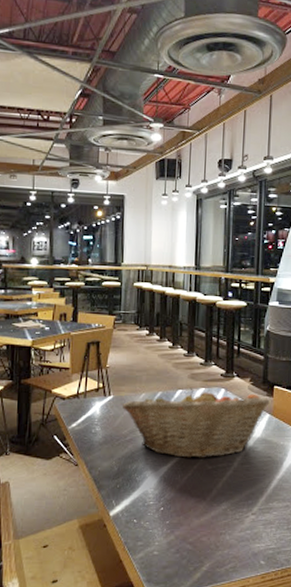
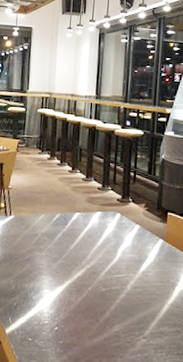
fruit basket: present [121,388,270,459] -> none [21,211,163,281]

